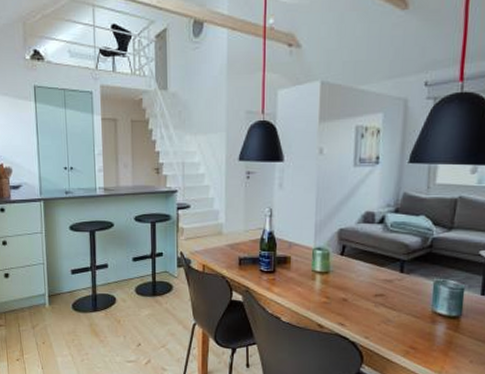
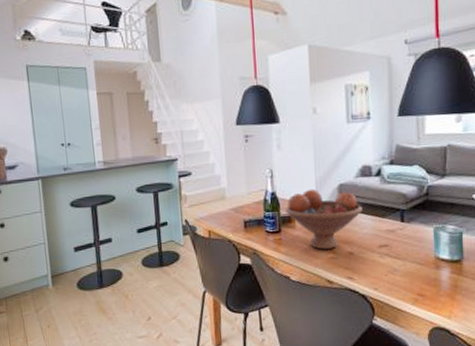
fruit bowl: none [282,231,361,294] -> present [285,189,362,250]

